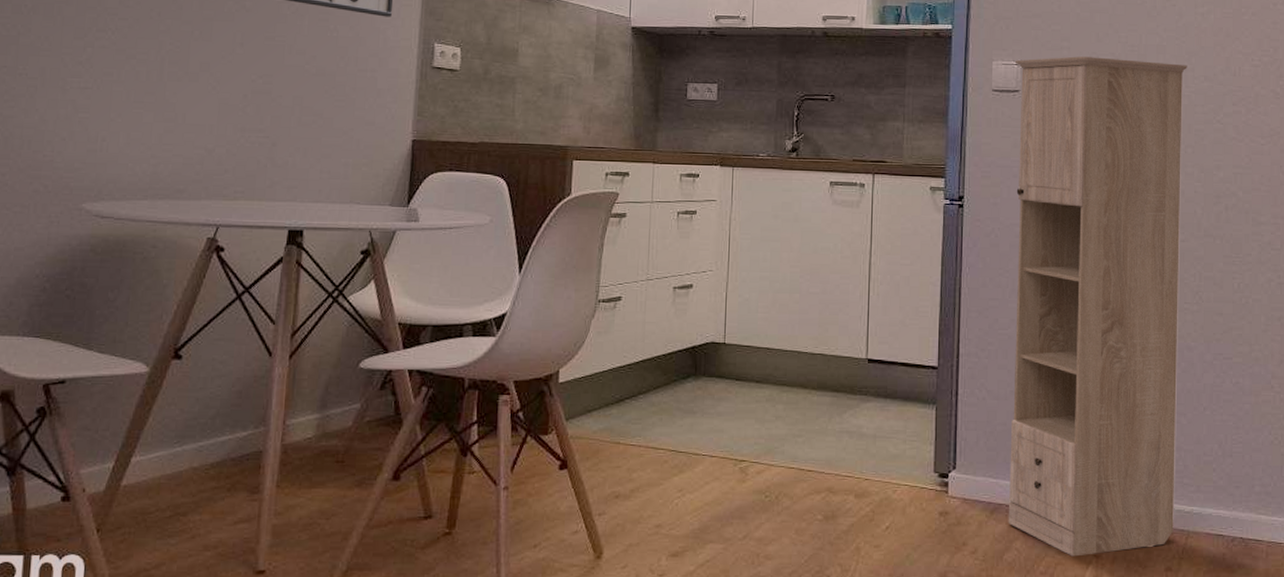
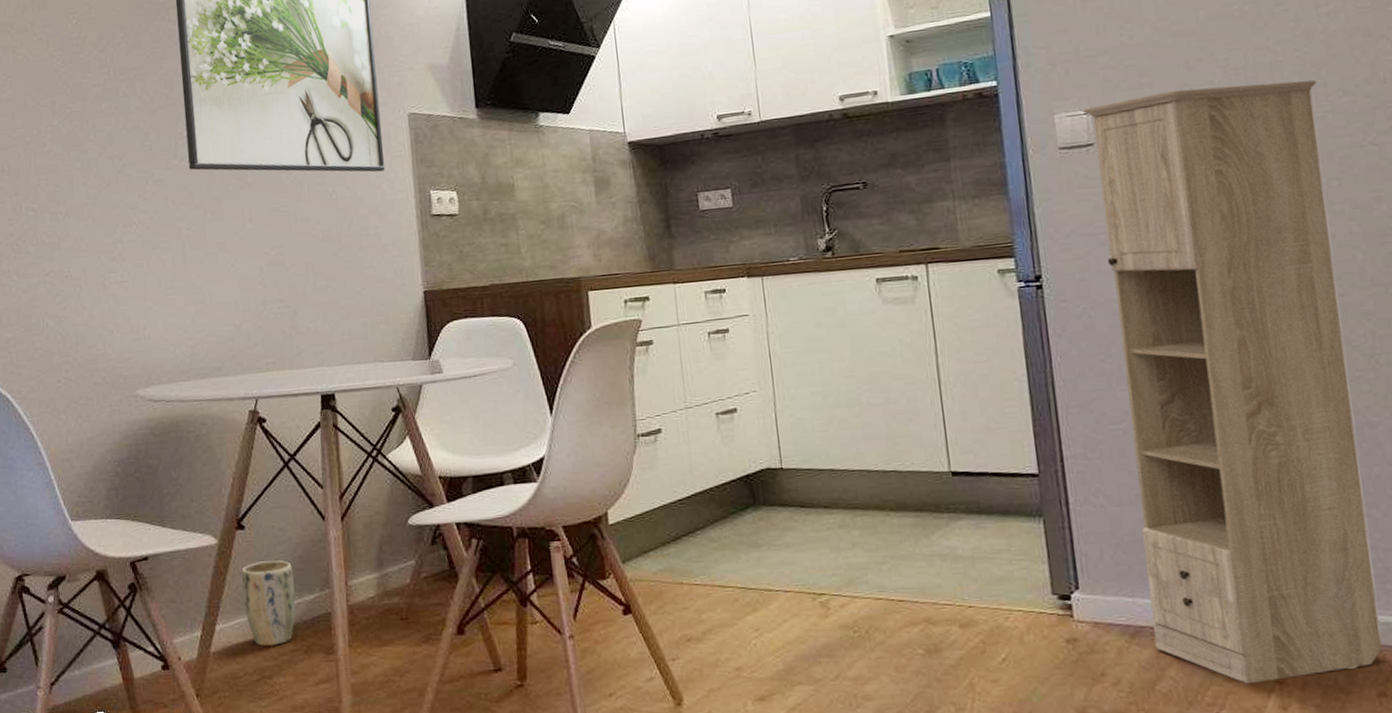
plant pot: none [167,394,228,482] -> present [241,560,296,646]

